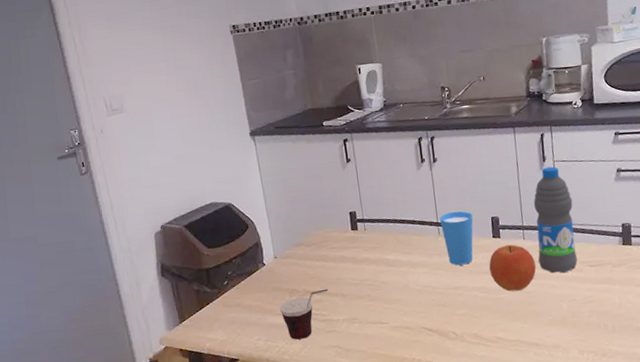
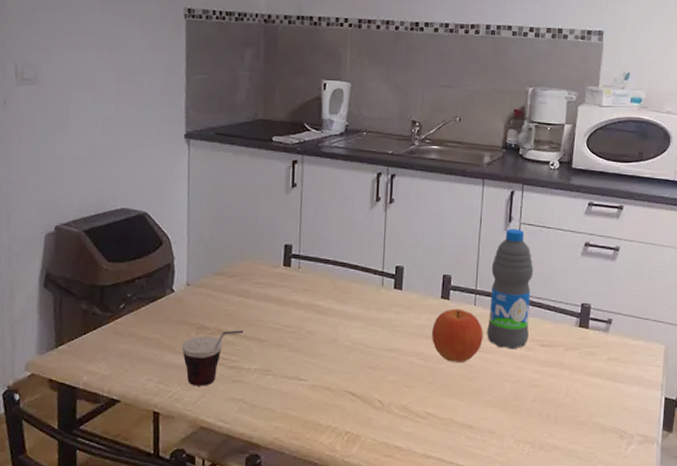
cup: present [439,211,473,266] -> none [385,262,423,325]

